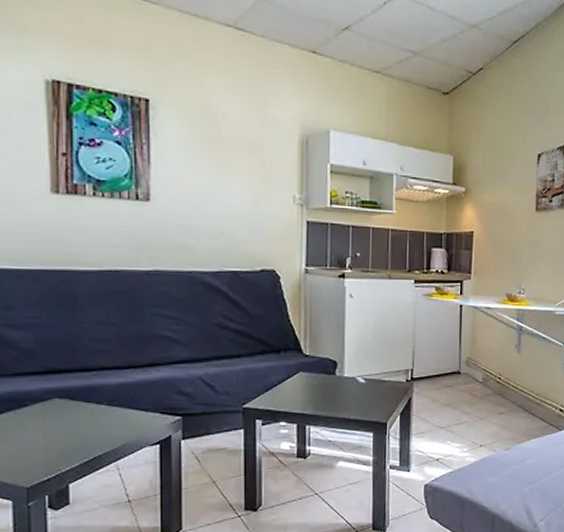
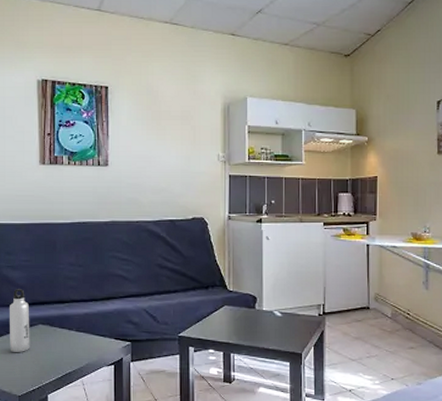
water bottle: none [9,354,42,435] -> present [9,289,30,353]

